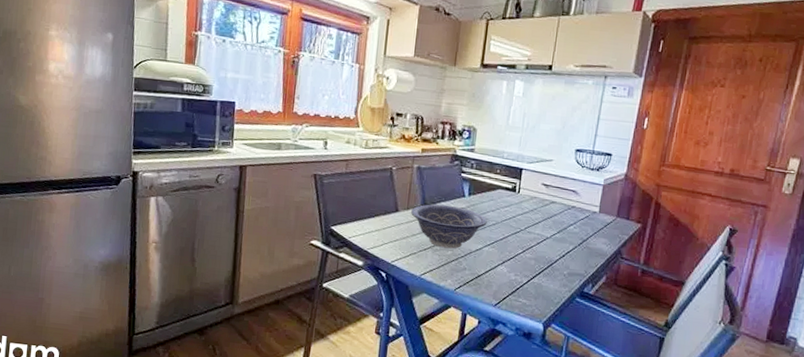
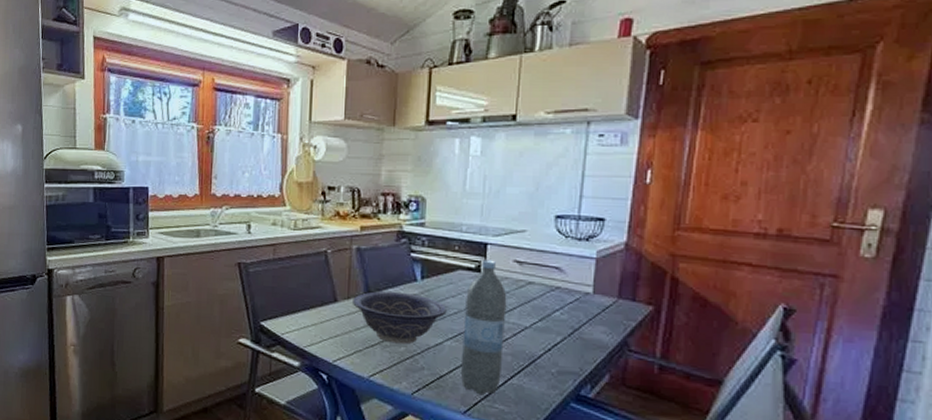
water bottle: none [494,182,535,292] -> present [461,259,507,395]

